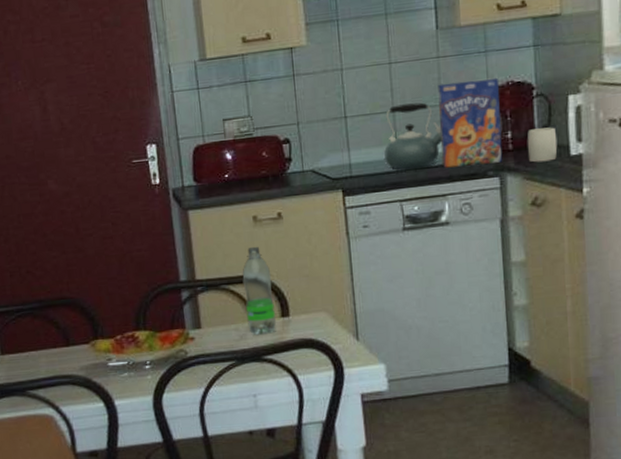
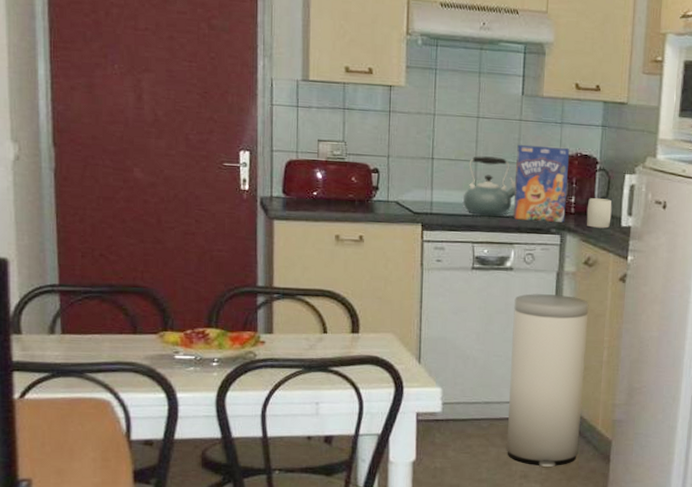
bottle: present [242,246,276,336] -> none [318,263,347,348]
pedal bin: none [455,243,550,440] -> present [506,294,589,468]

